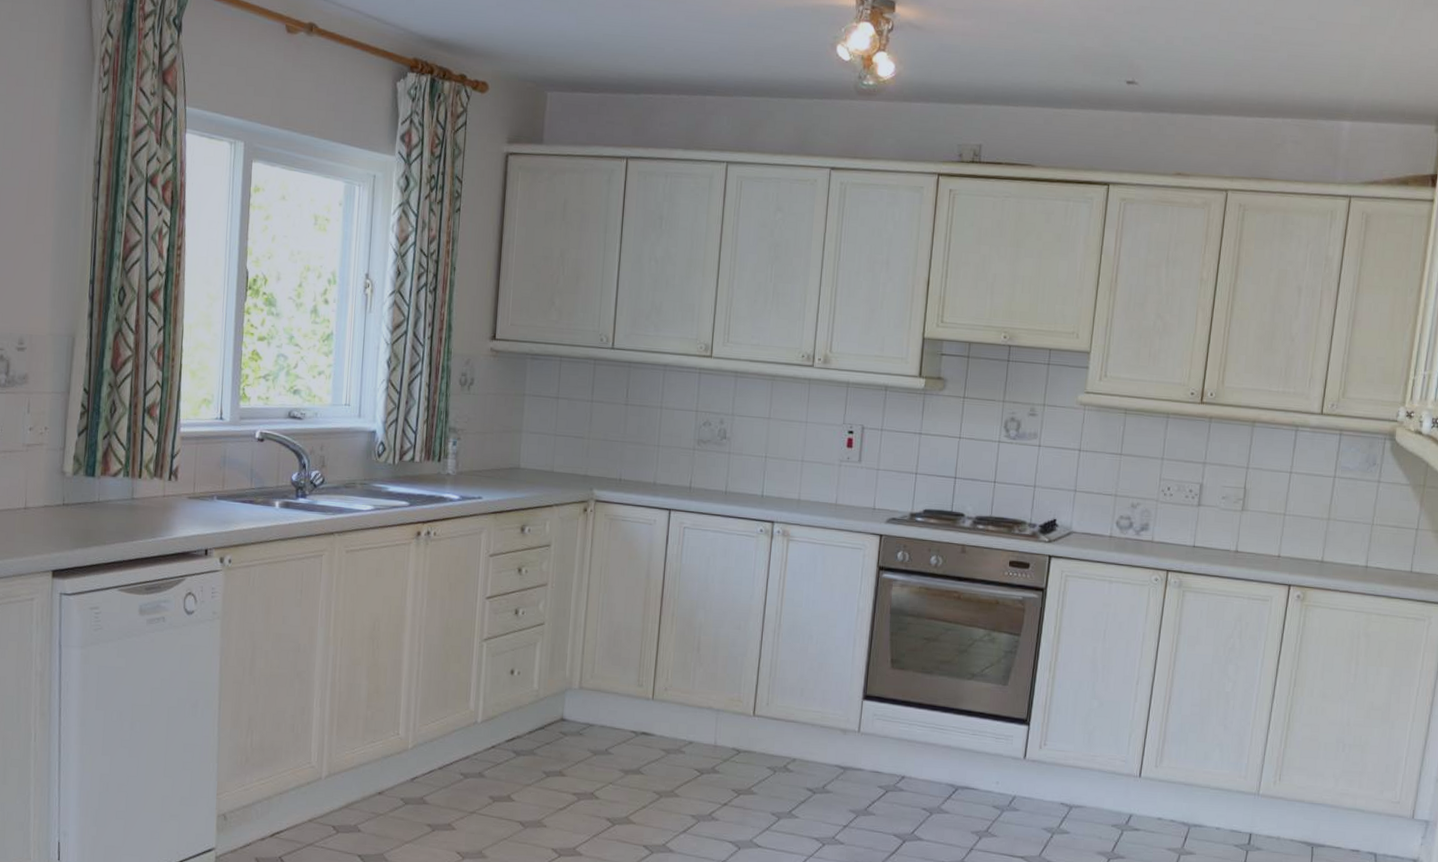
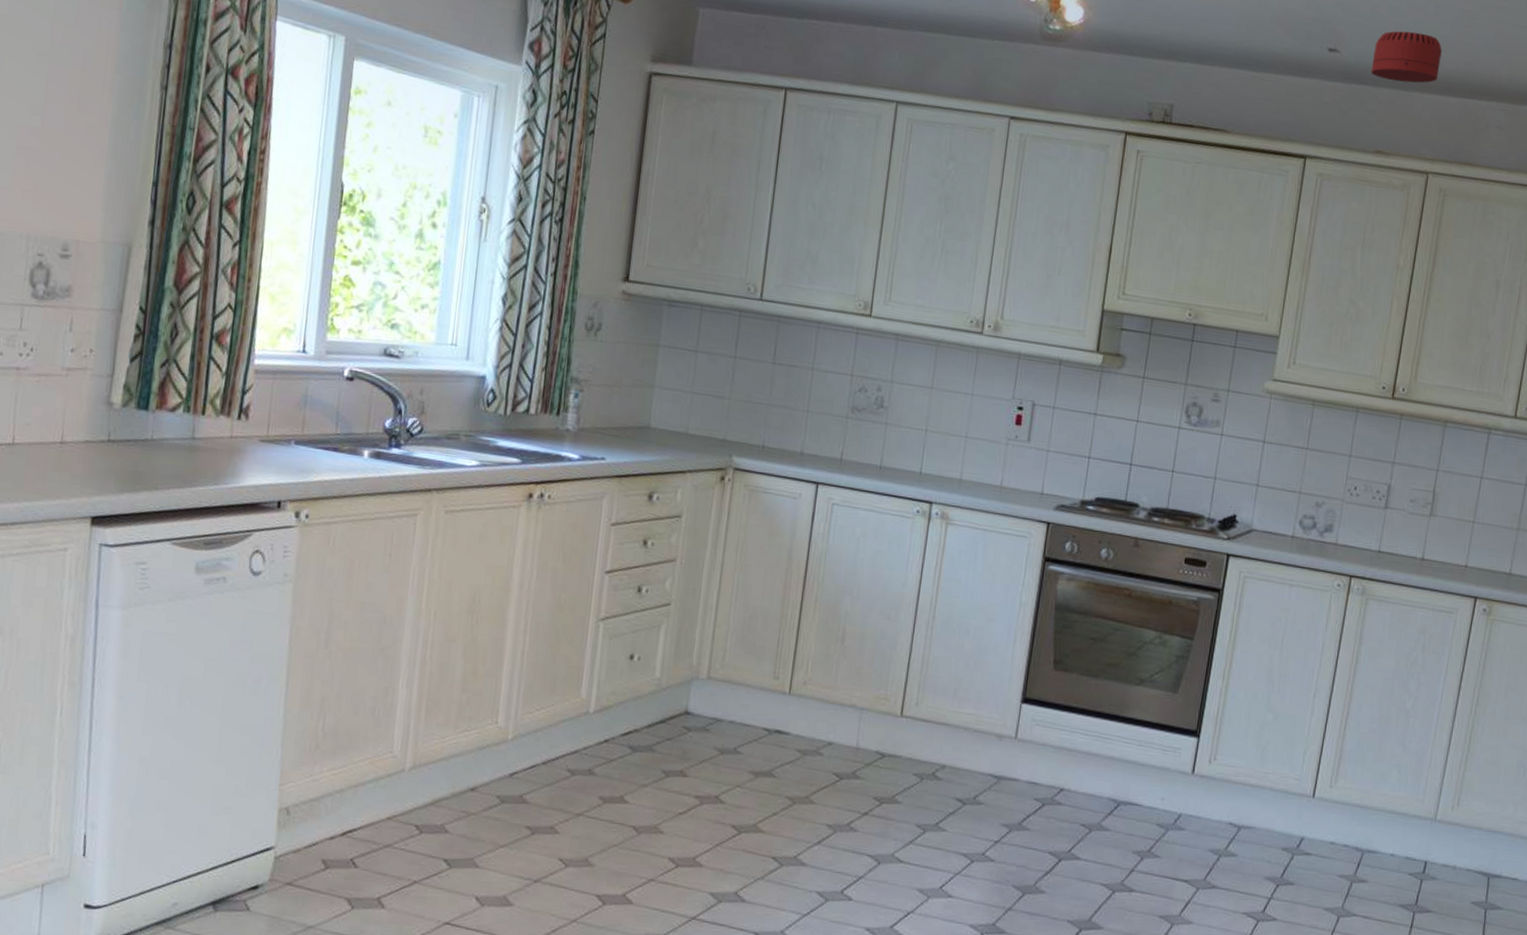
smoke detector: none [1168,59,1236,107] -> present [1371,31,1442,83]

